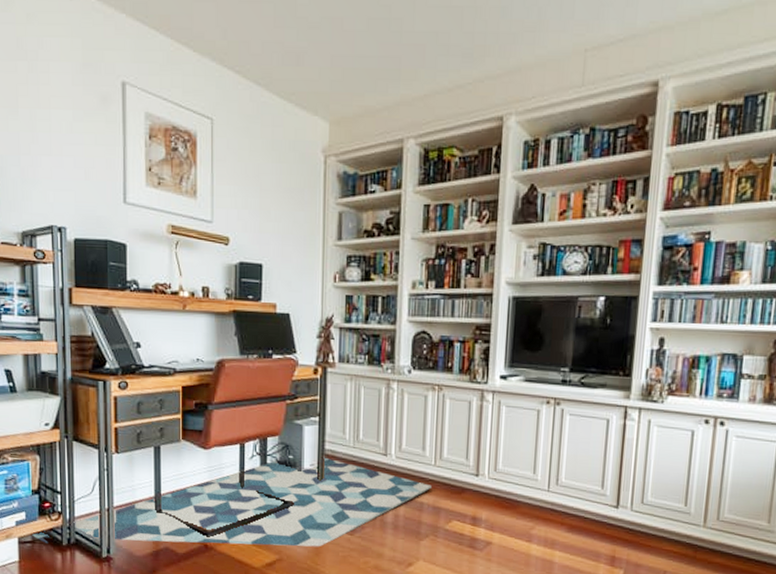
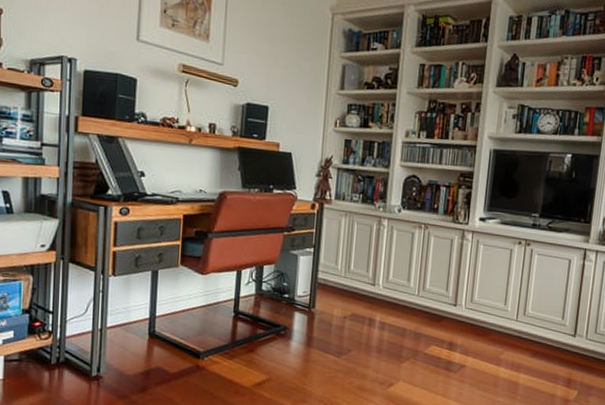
rug: present [32,457,432,547] -> none [19,285,414,368]

